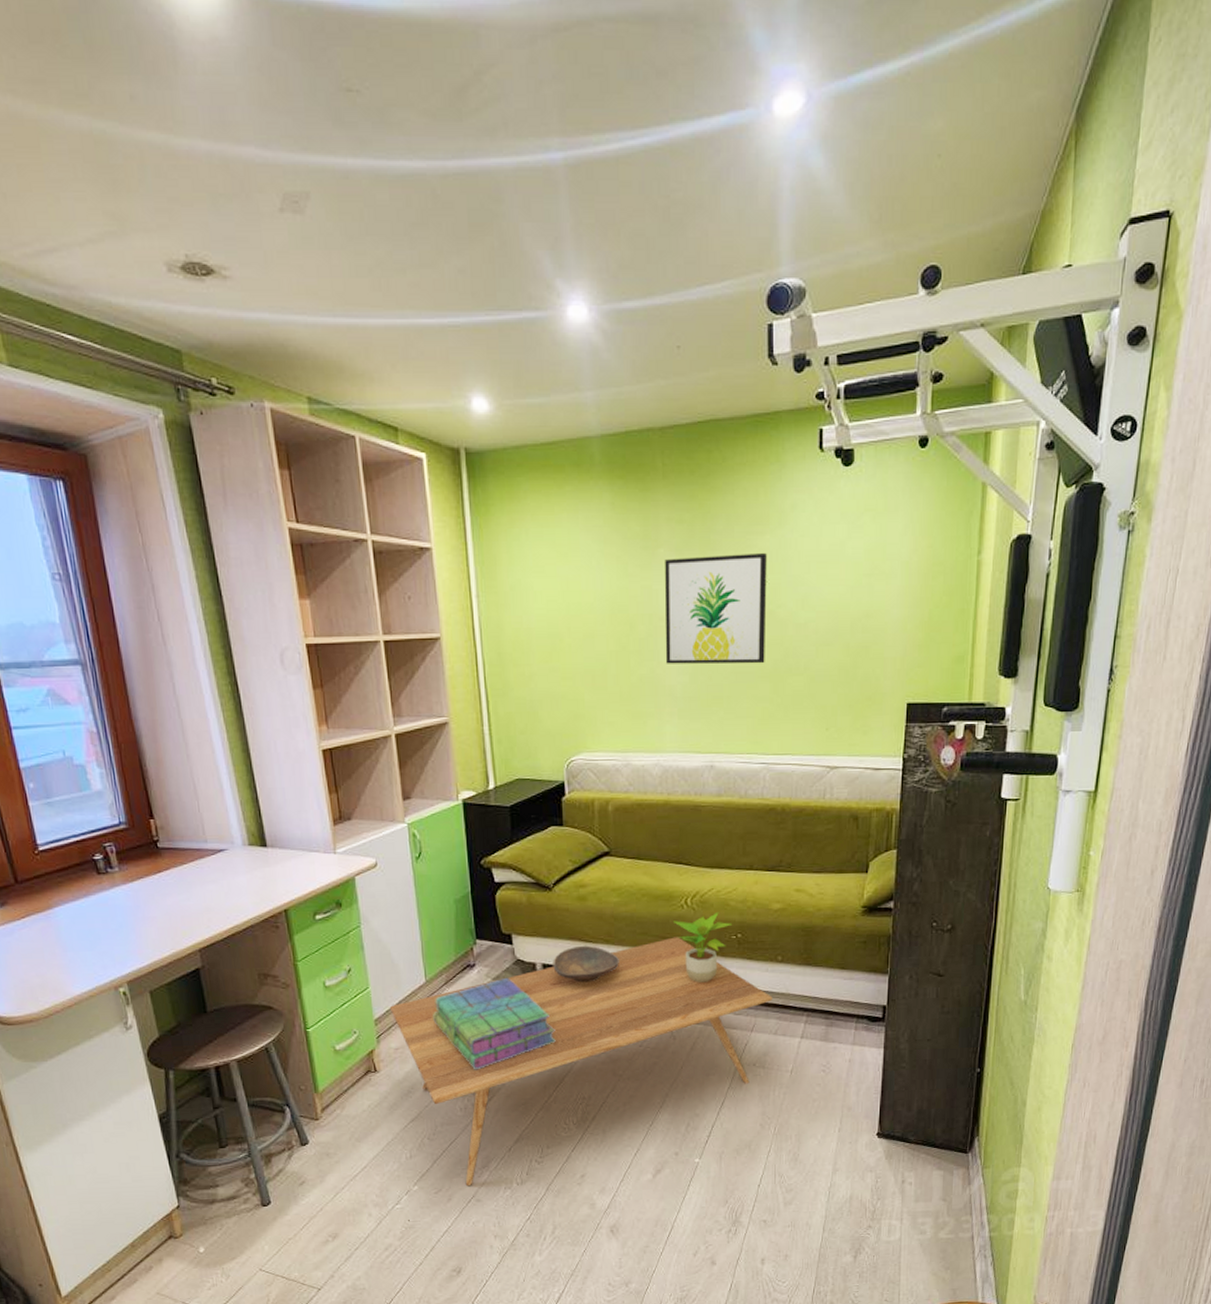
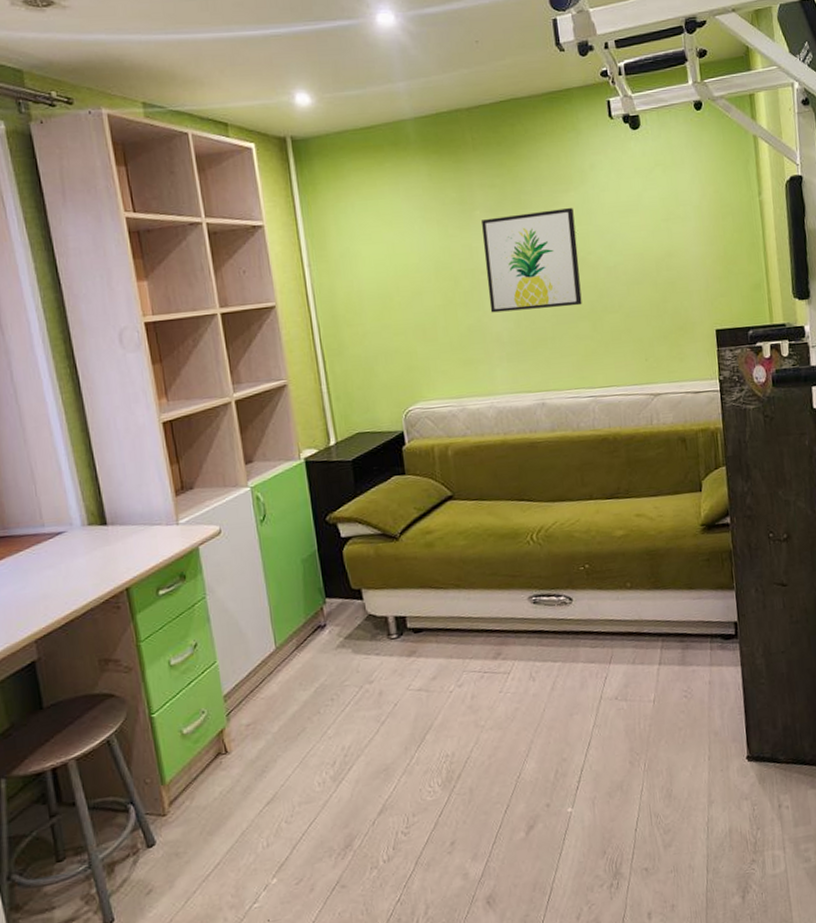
coffee table: present [390,937,772,1185] -> none [240,574,627,871]
stack of books: present [433,977,556,1070] -> none [285,634,414,739]
decorative bowl: present [553,945,619,983] -> none [405,592,472,632]
potted plant: present [674,911,732,983] -> none [521,544,578,619]

